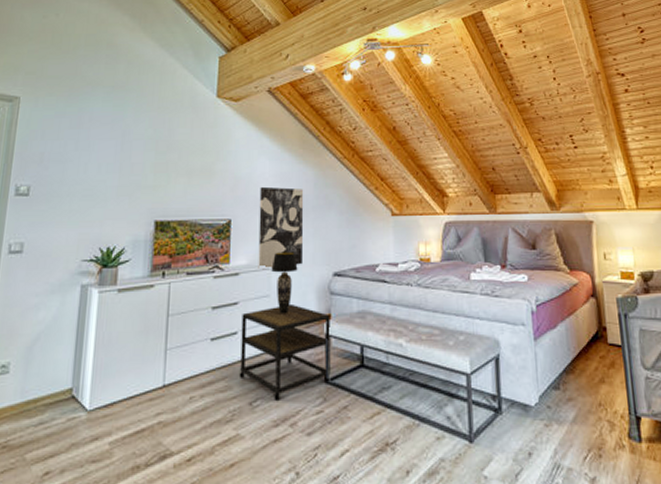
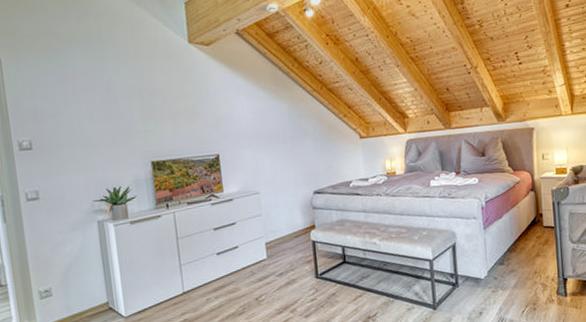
side table: present [239,303,331,400] -> none [240,219,320,295]
wall art: present [258,186,304,270] -> none [241,122,287,195]
table lamp: present [271,251,298,314] -> none [260,177,283,229]

